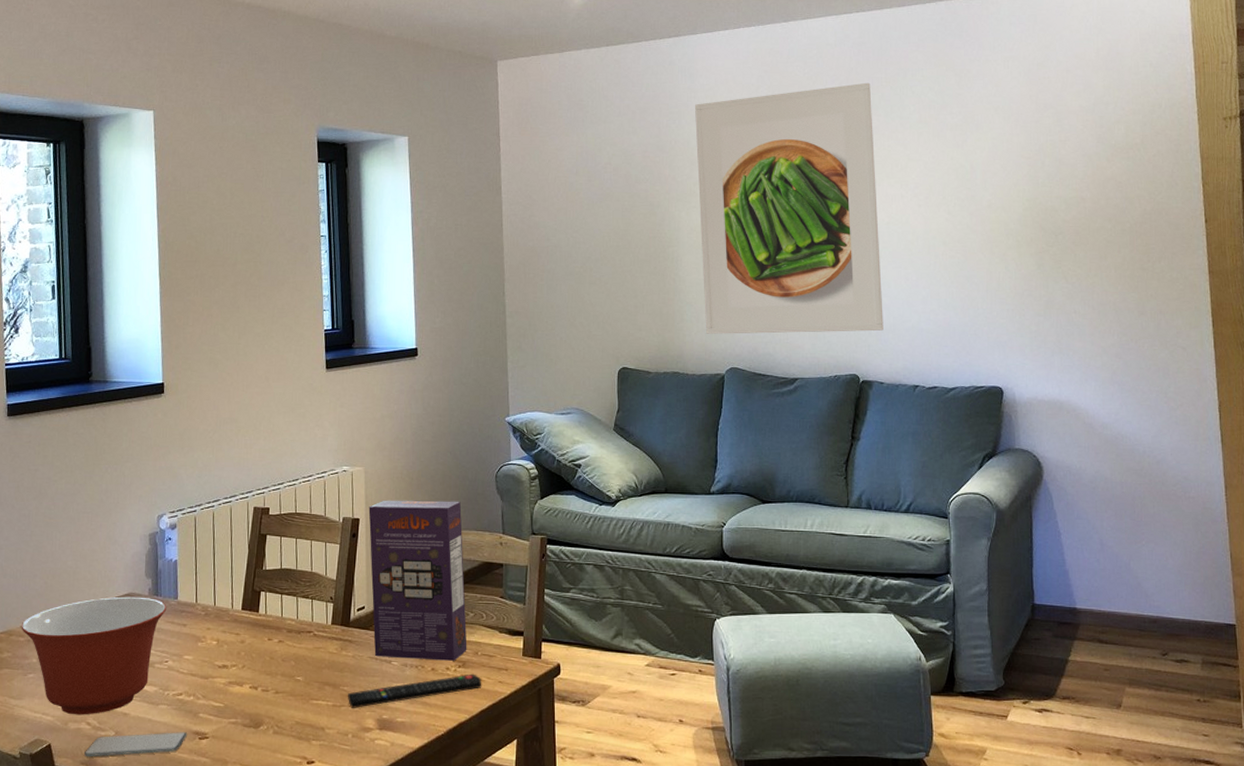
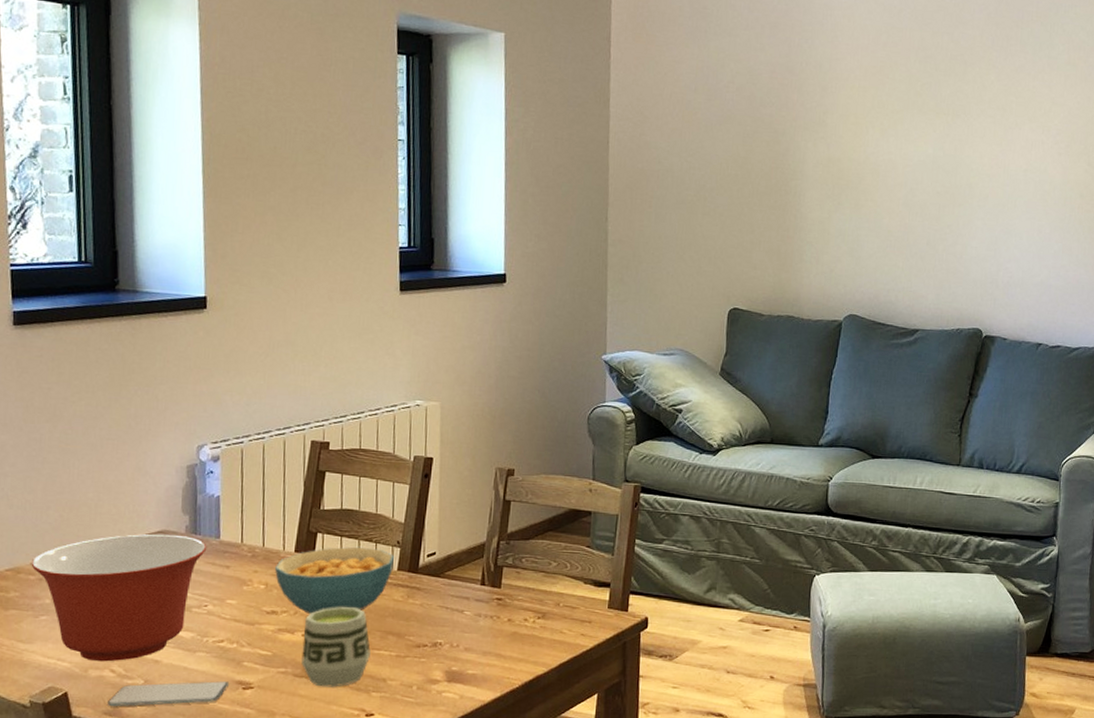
cereal bowl: none [224,603,328,667] -> present [274,546,394,614]
cup: none [249,660,310,736] -> present [301,607,371,687]
remote control: present [348,673,482,708] -> none [414,625,563,659]
cereal box: present [368,500,467,661] -> none [443,438,549,612]
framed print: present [694,82,883,334] -> none [825,15,1021,285]

